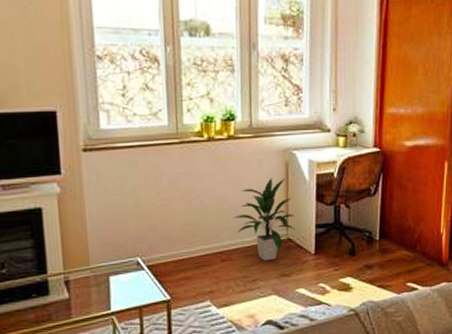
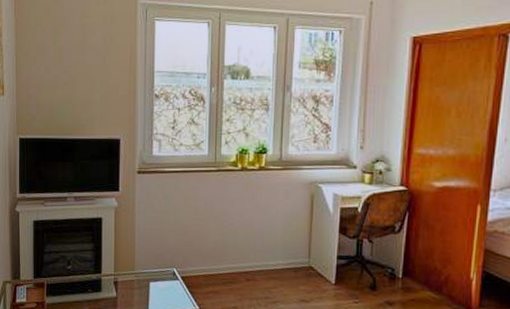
indoor plant: present [233,177,296,261] -> none [259,208,318,286]

